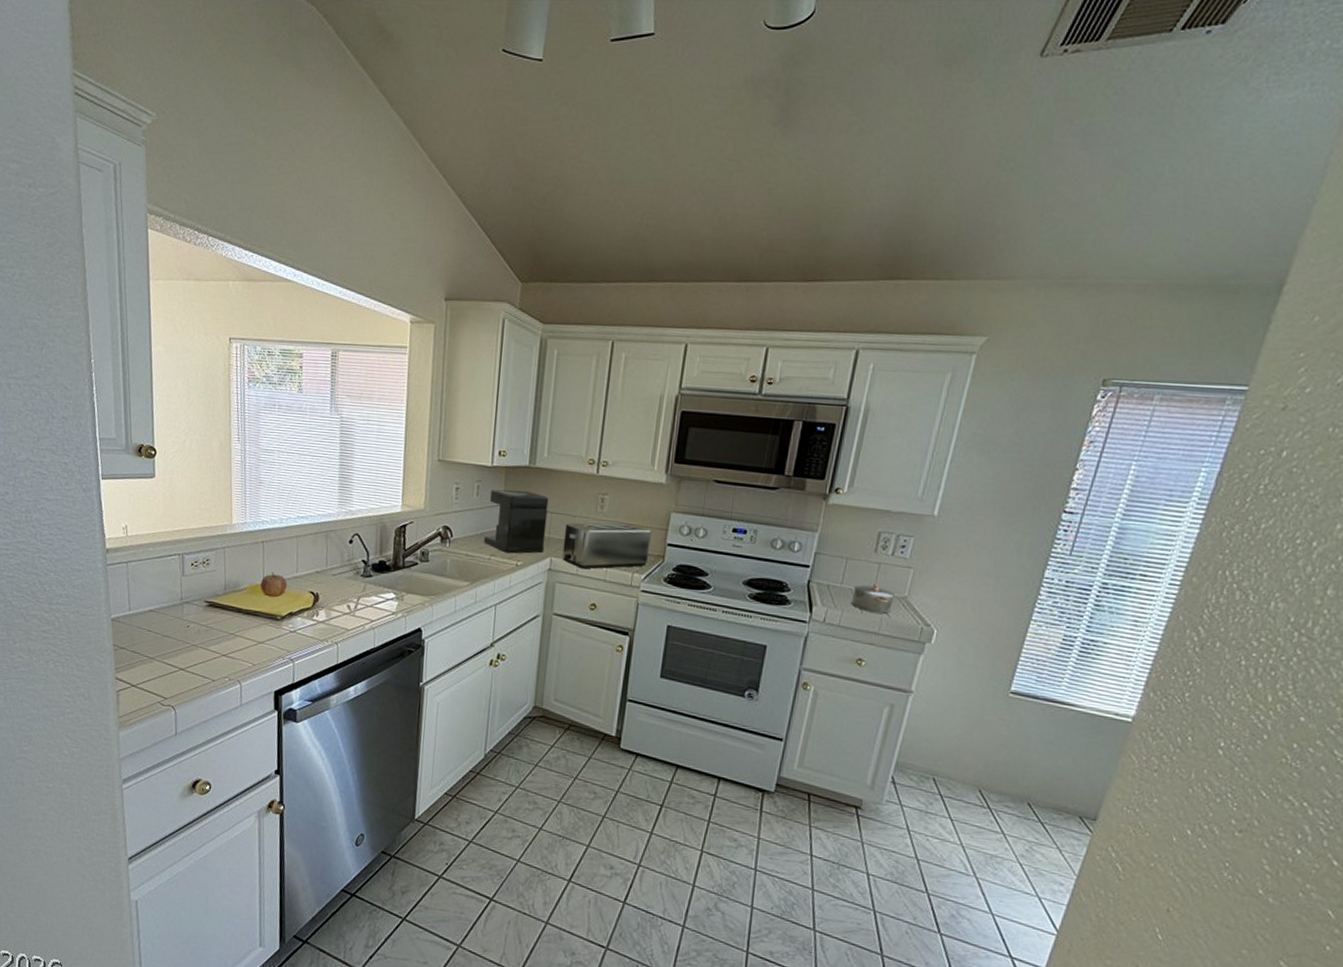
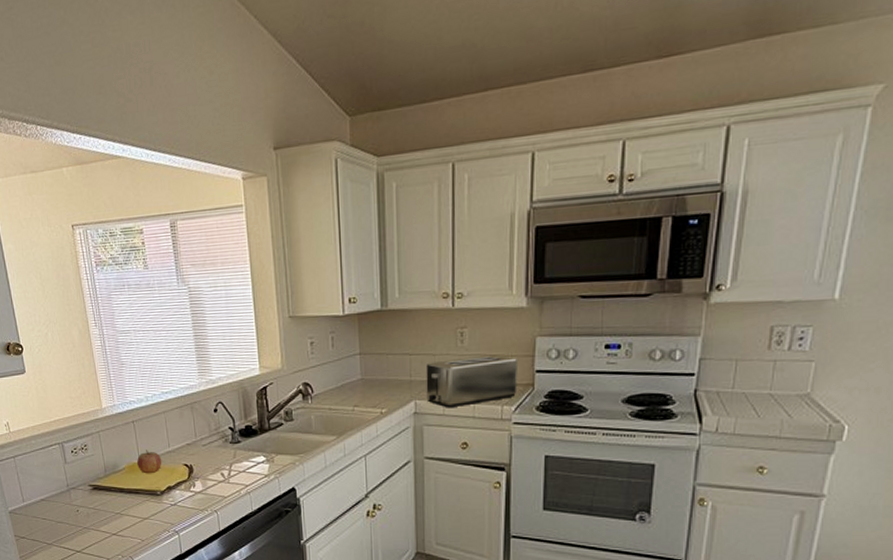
coffee maker: present [484,489,549,554] -> none [345,335,408,402]
cooking pot: present [850,583,895,614] -> none [745,383,795,415]

